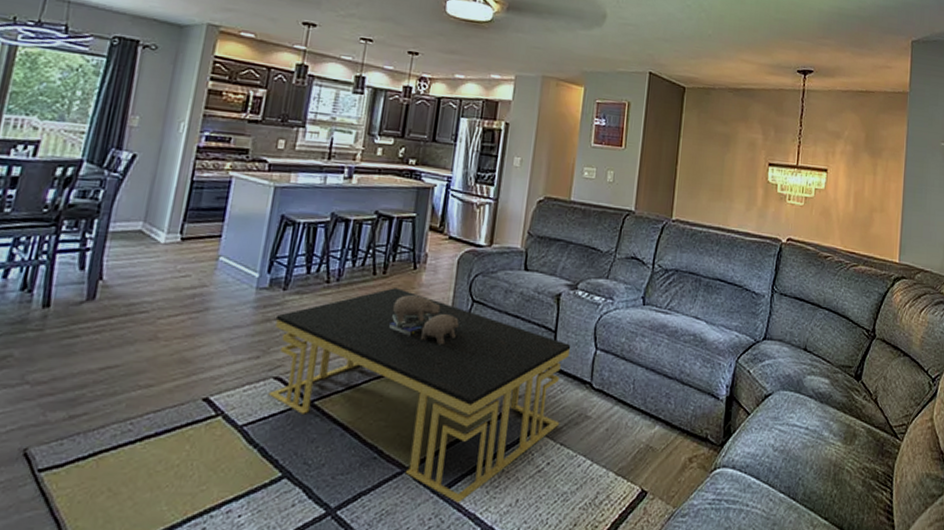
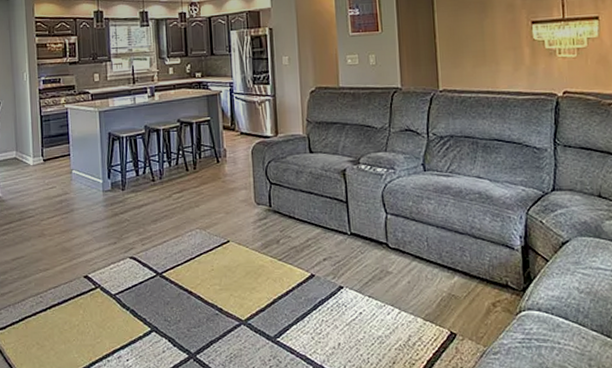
coffee table: present [268,288,571,503] -> none [122,179,365,347]

